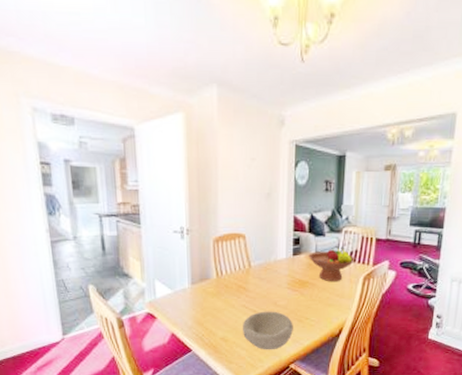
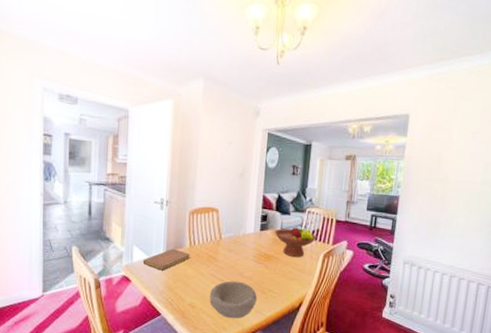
notebook: none [167,281,219,305] -> present [142,249,191,271]

